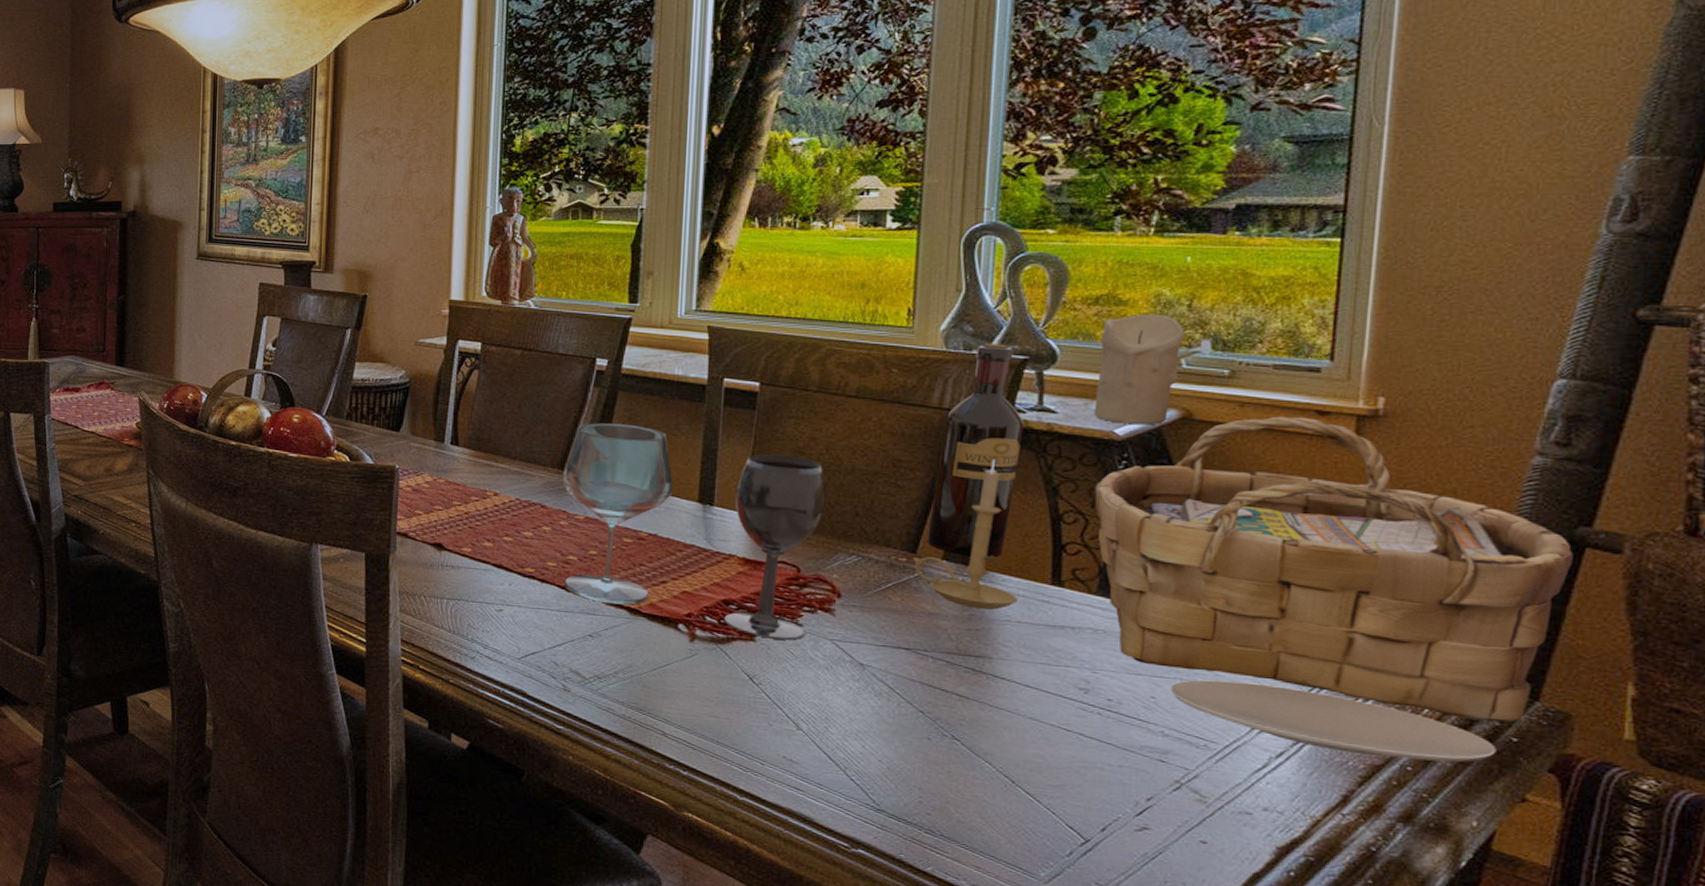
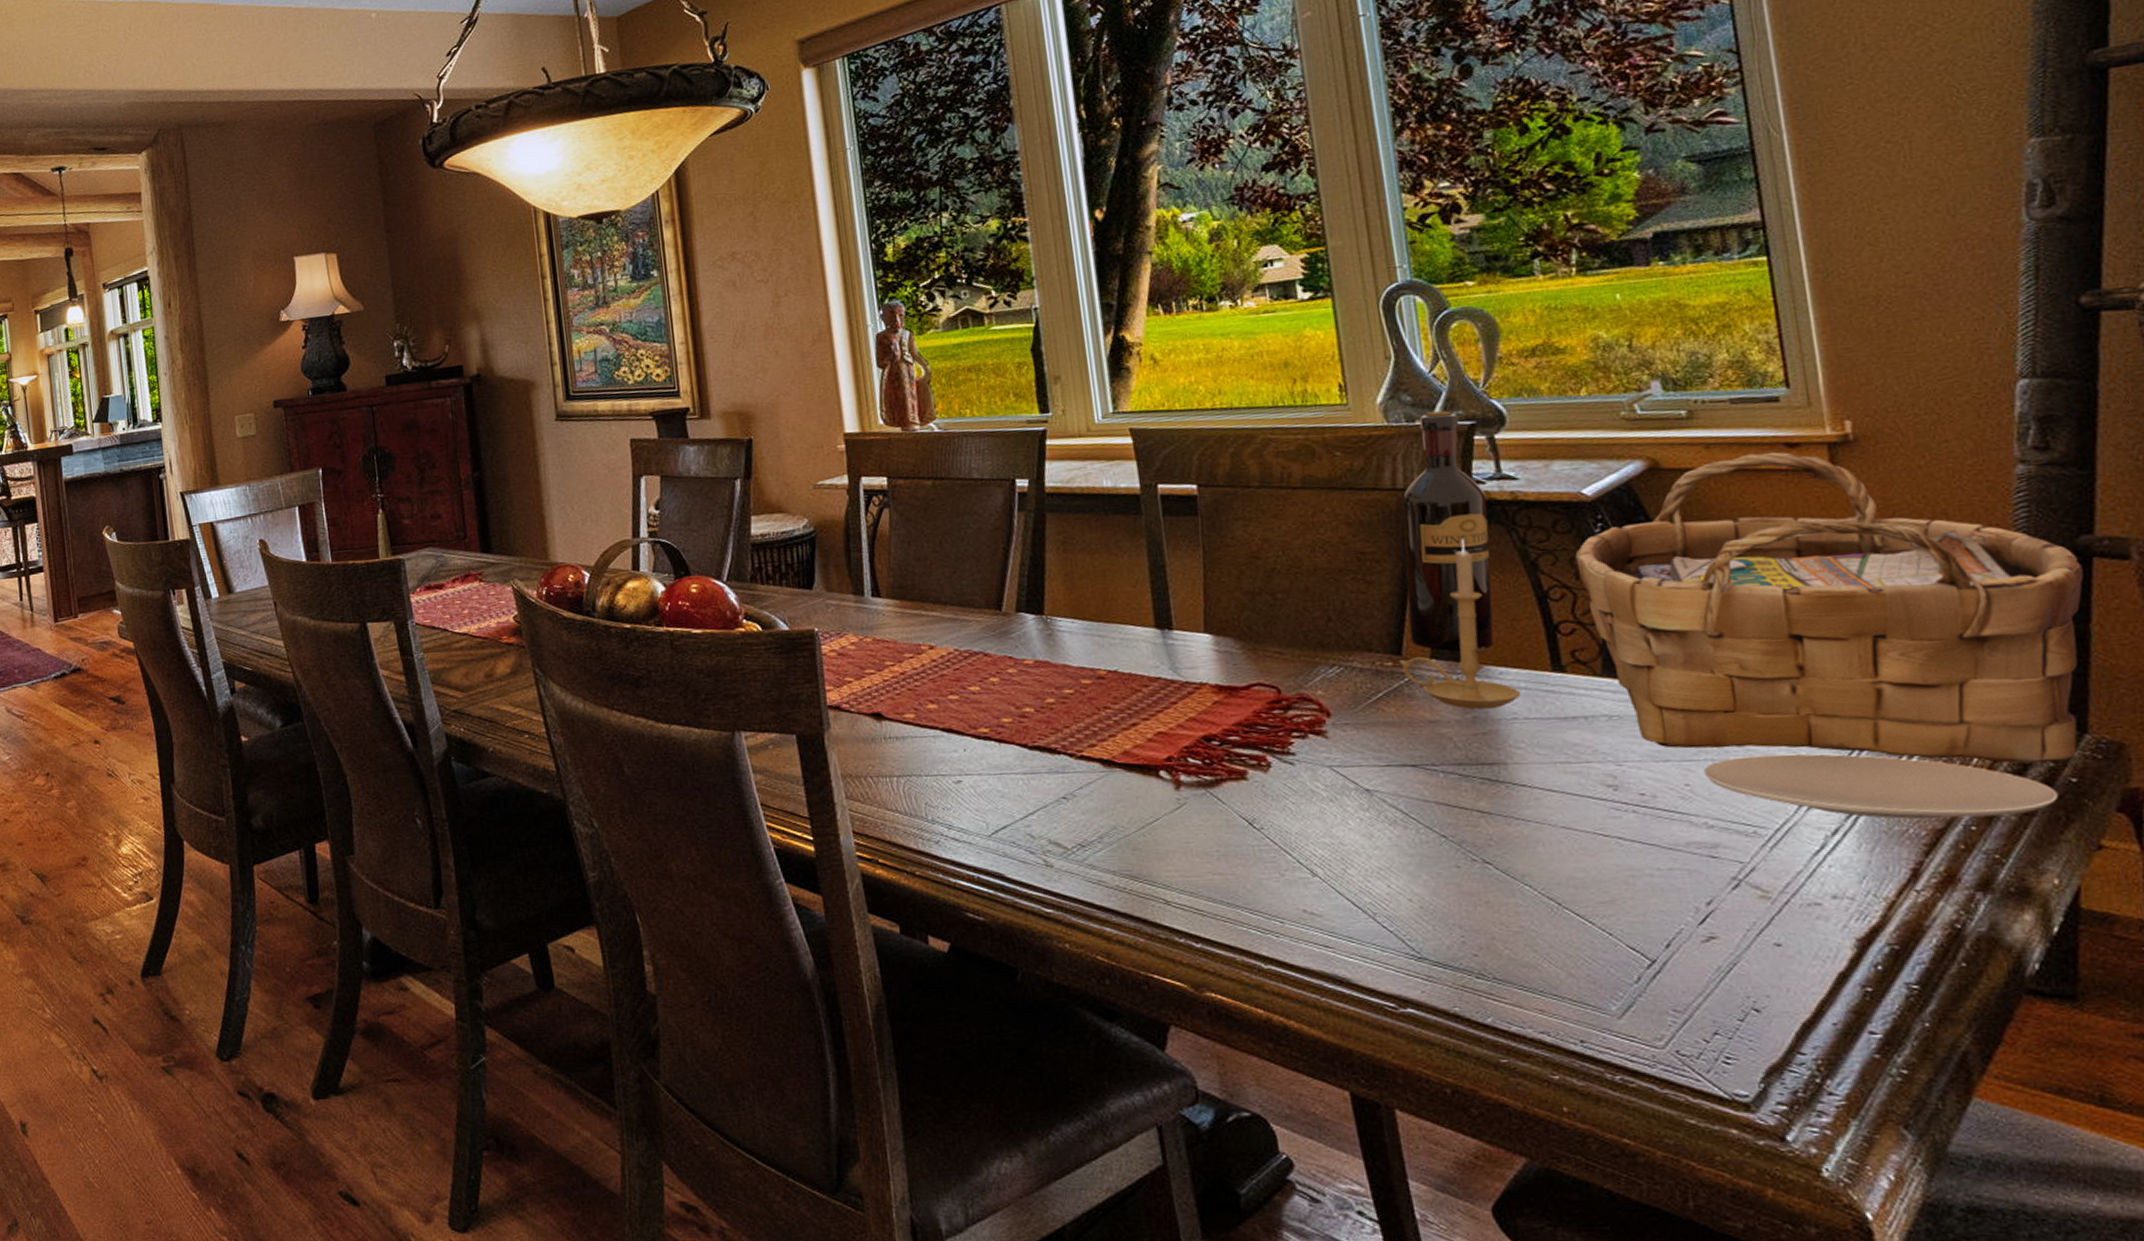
wine glass: present [562,423,673,605] -> none [1001,549,1125,758]
wine glass: present [724,454,827,640] -> none [1192,562,1301,775]
candle: present [1093,314,1185,425] -> none [1545,359,1635,483]

